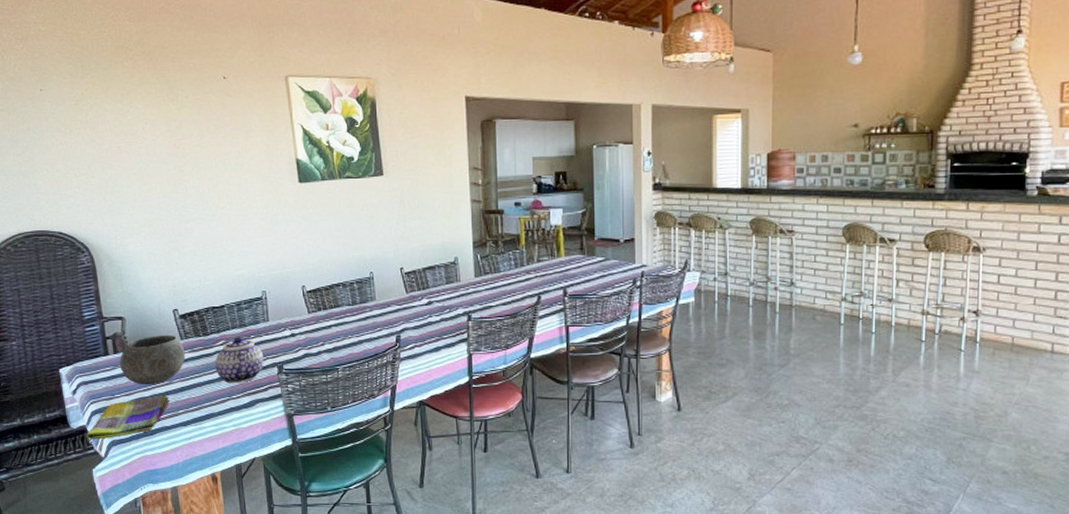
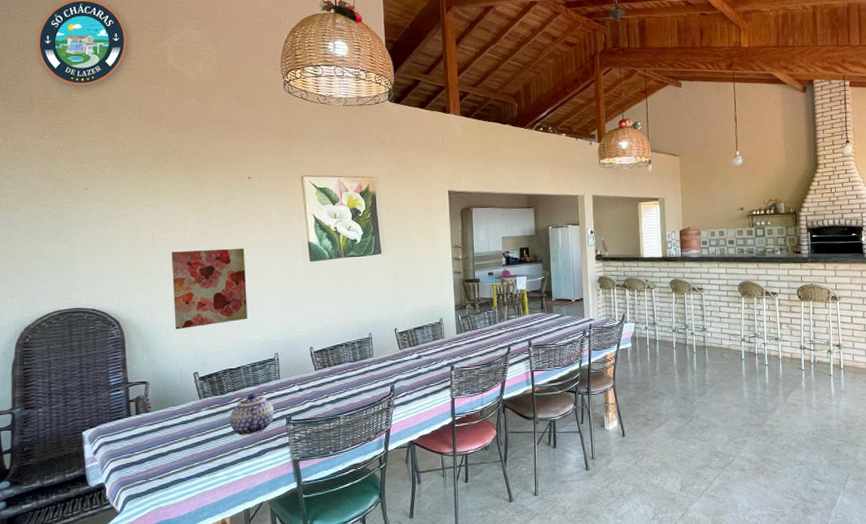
dish towel: present [85,395,170,440] -> none [103,450,186,496]
bowl: present [119,334,186,385] -> none [140,395,203,442]
wall art: none [141,164,230,260] -> present [172,248,248,330]

